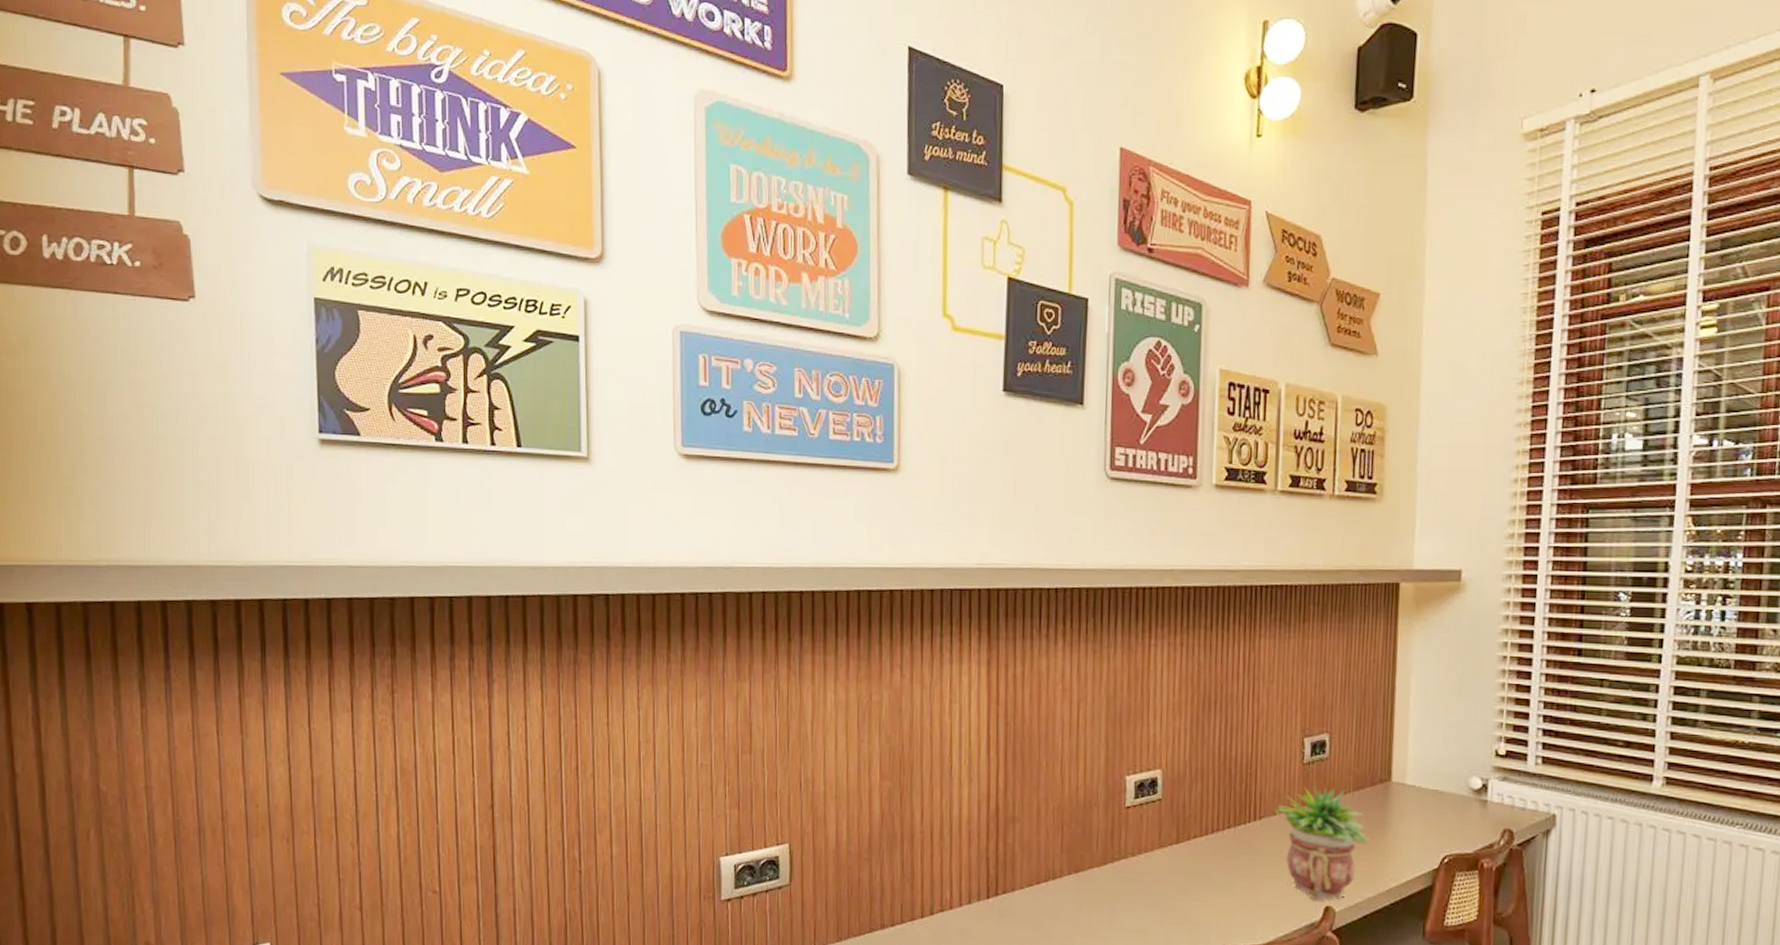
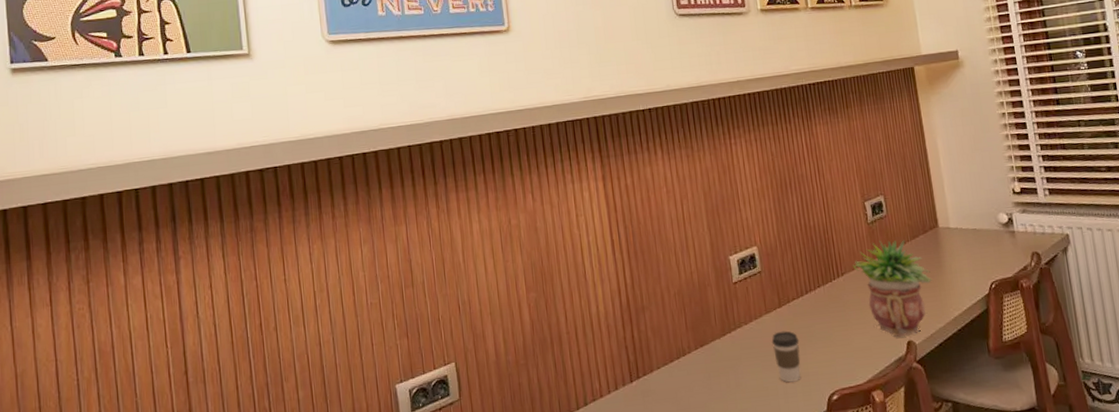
coffee cup: none [1160,870,1194,930] -> present [771,330,801,383]

